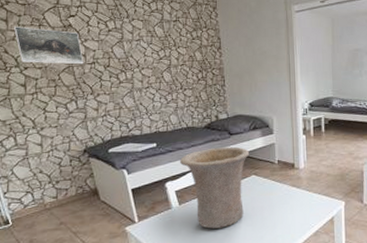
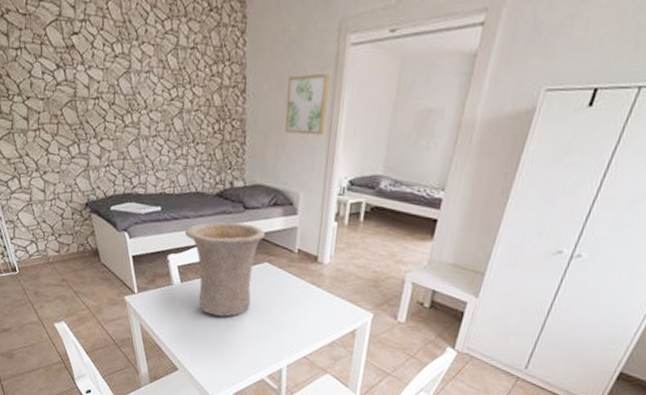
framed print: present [13,27,84,65] -> none [14,44,87,99]
wall art: none [253,31,285,75] -> present [285,73,330,136]

